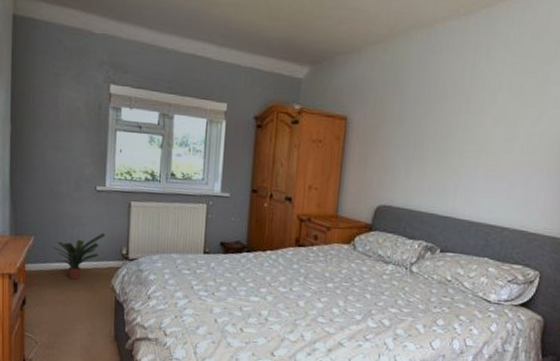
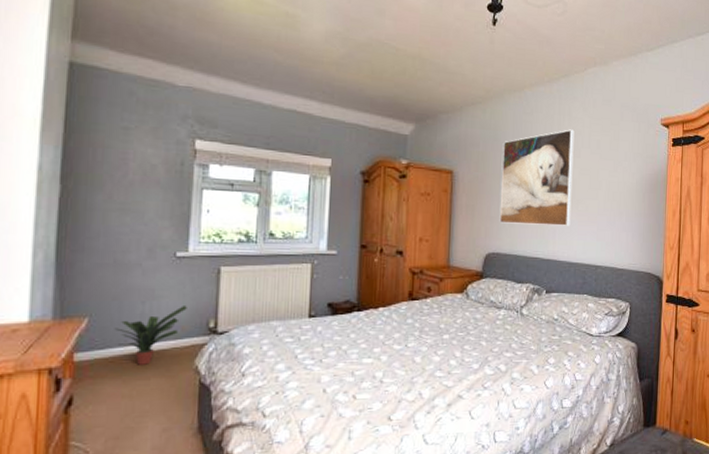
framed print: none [394,70,492,182] -> present [499,129,575,226]

